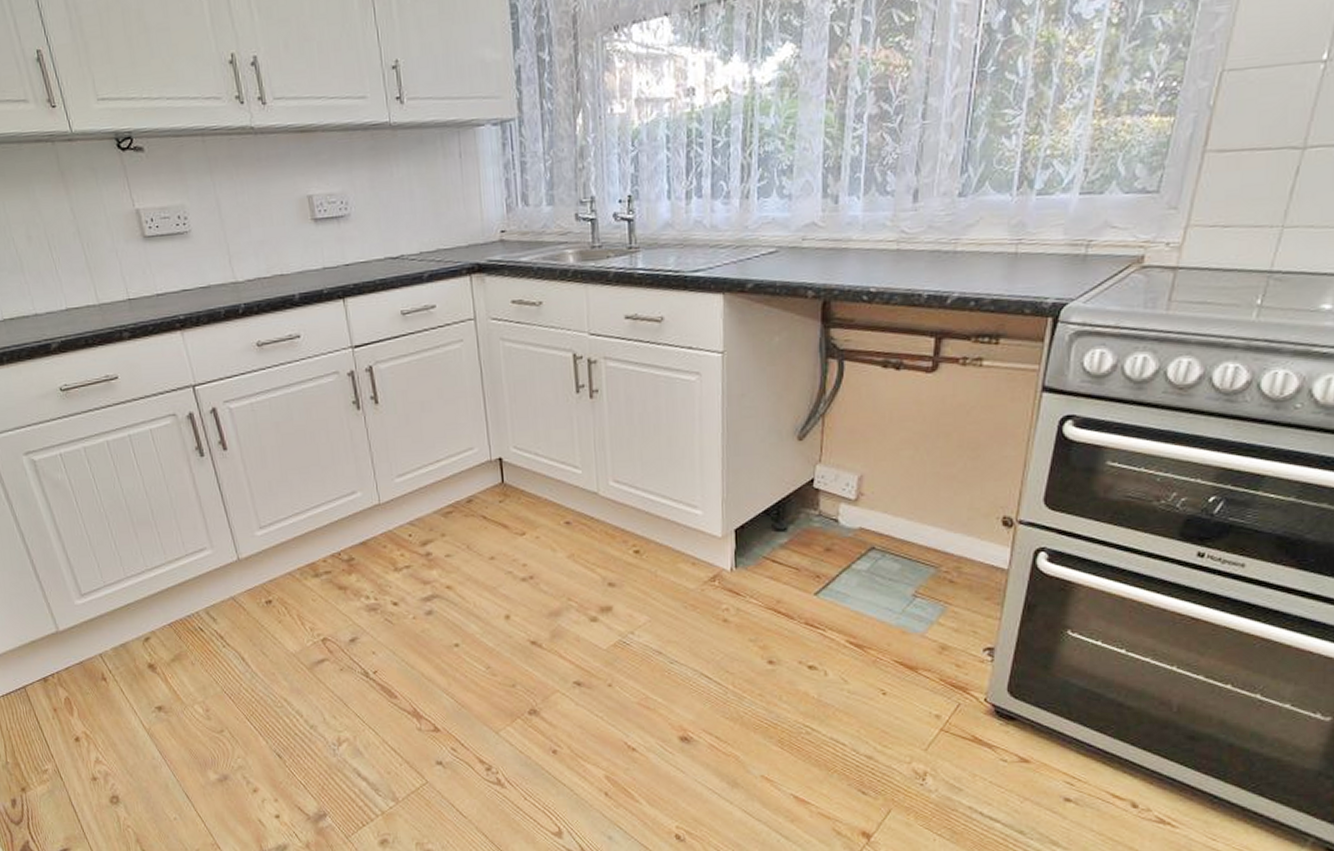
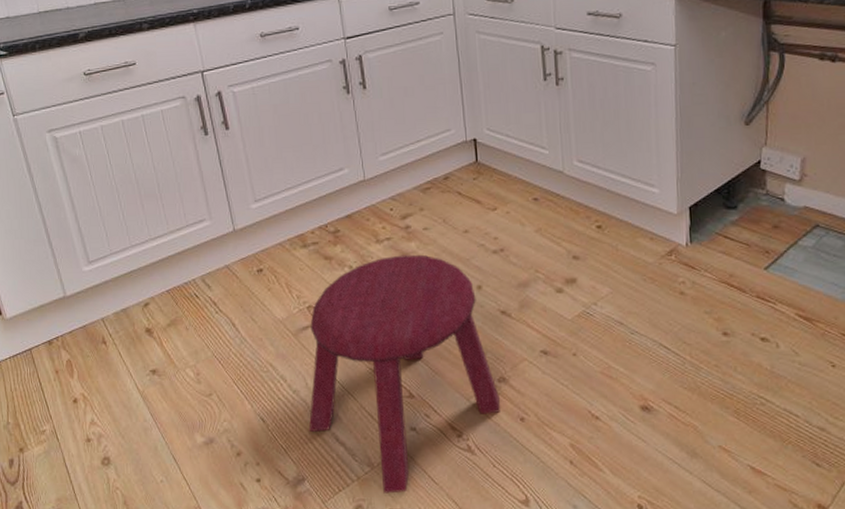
stool: none [325,583,531,828] -> present [308,254,500,494]

